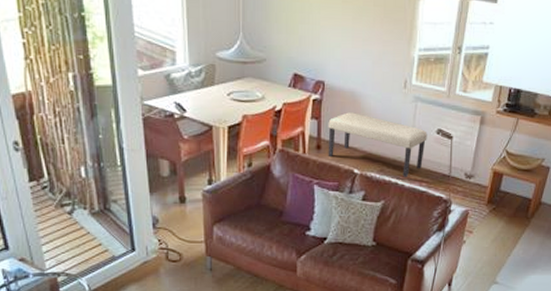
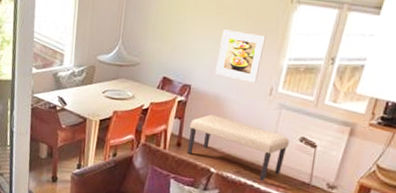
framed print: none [349,19,395,76] -> present [215,29,266,83]

